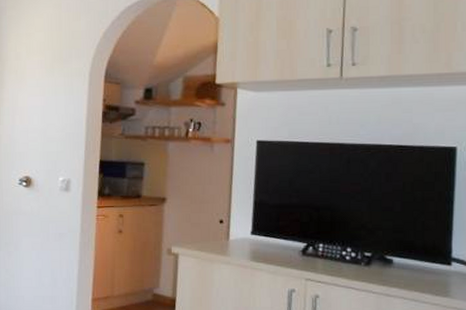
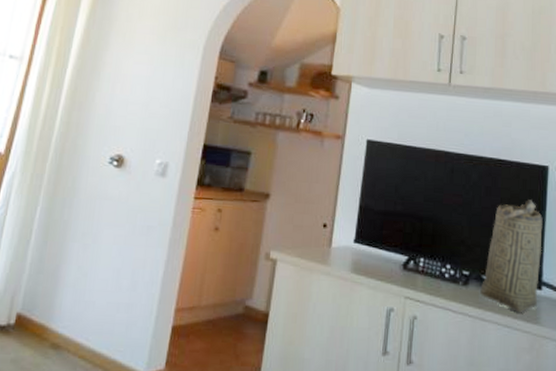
basket: none [384,181,451,288] -> present [480,200,543,313]

